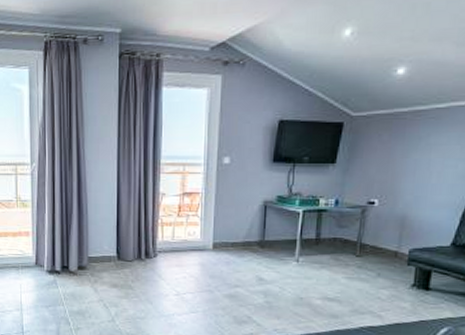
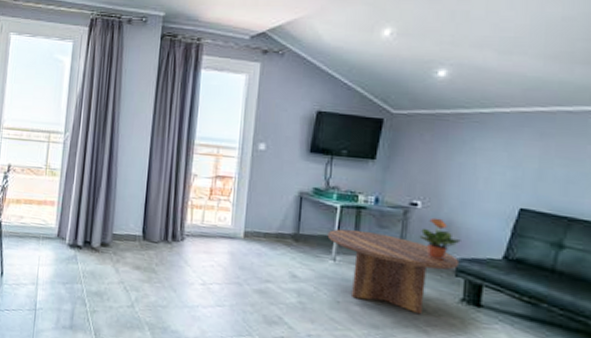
coffee table: none [291,232,412,302] -> present [327,229,460,315]
potted plant: none [375,213,414,252] -> present [419,217,461,261]

